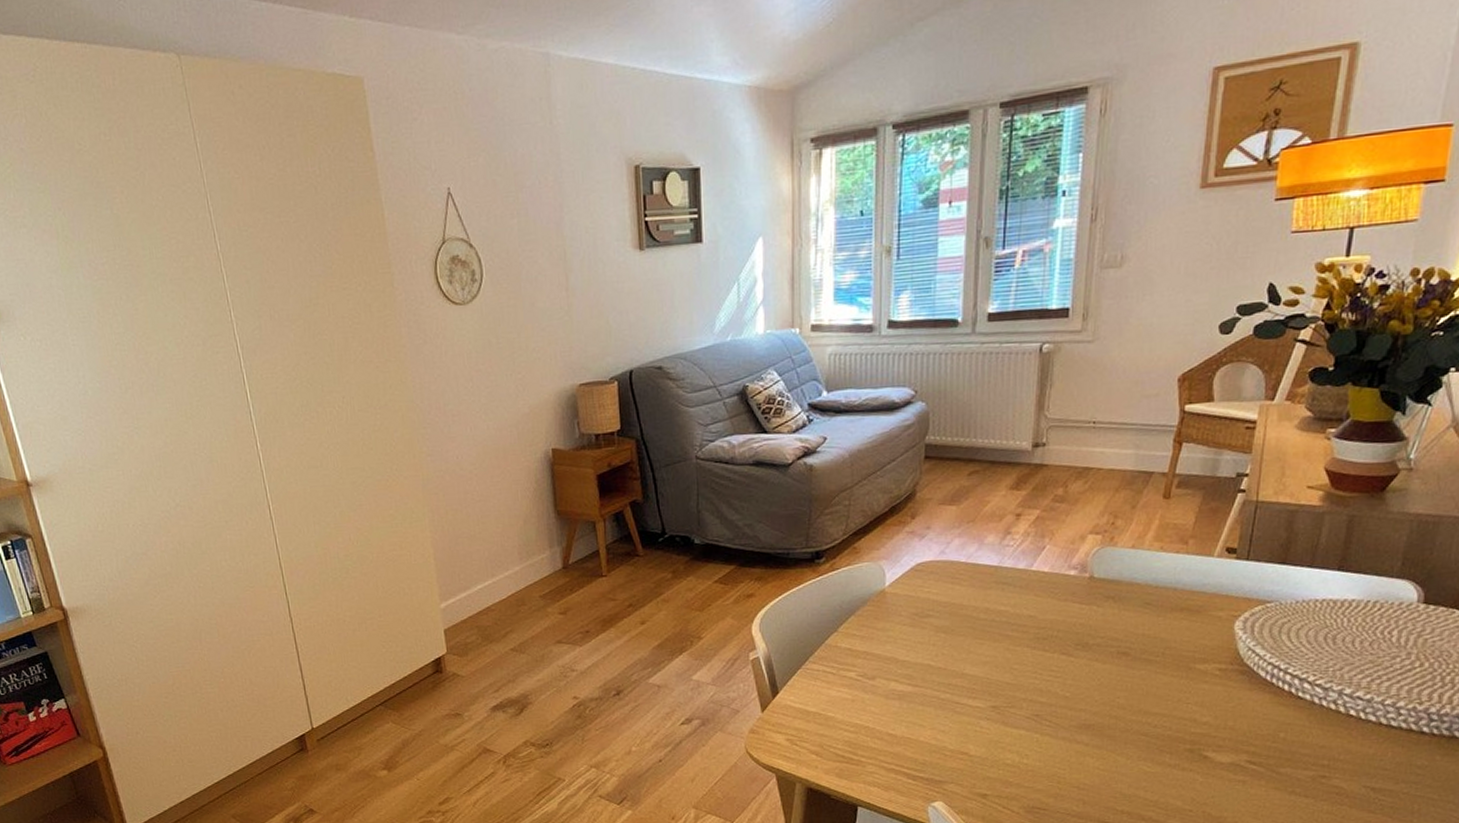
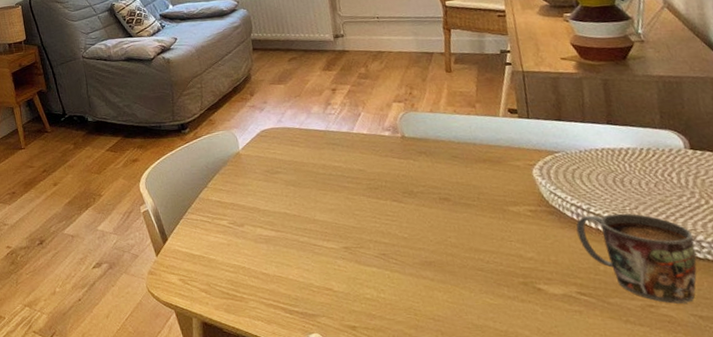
mug: none [1265,674,1394,774] -> present [576,213,697,304]

